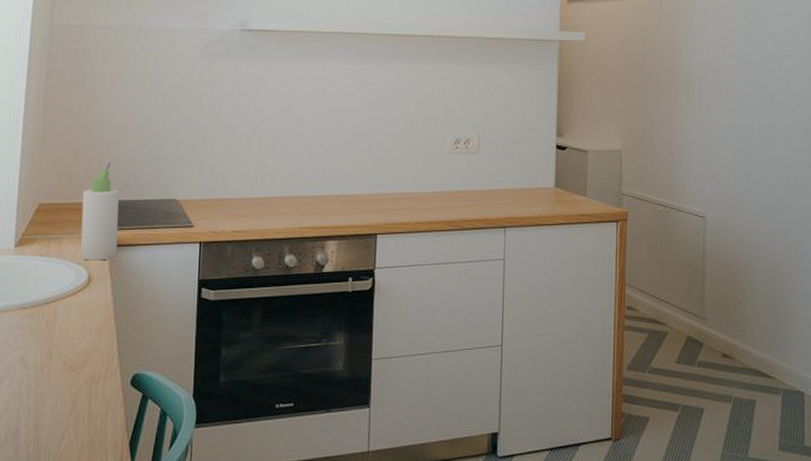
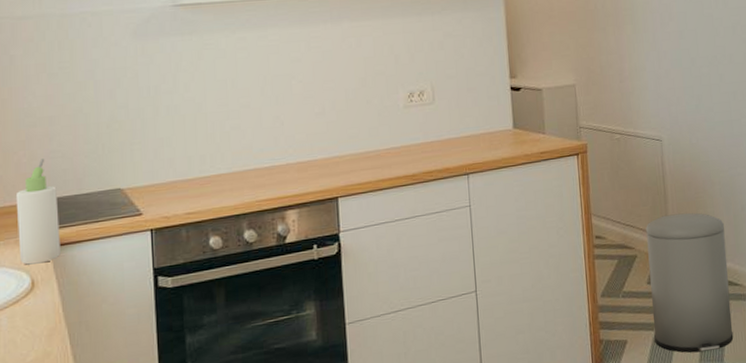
pedal bin: none [678,295,762,441] -> present [646,212,734,353]

